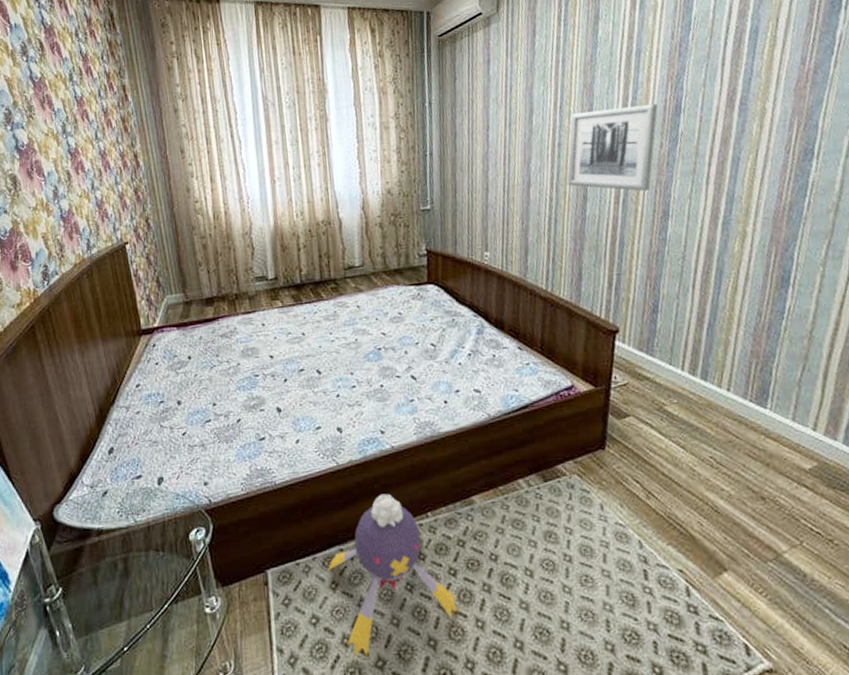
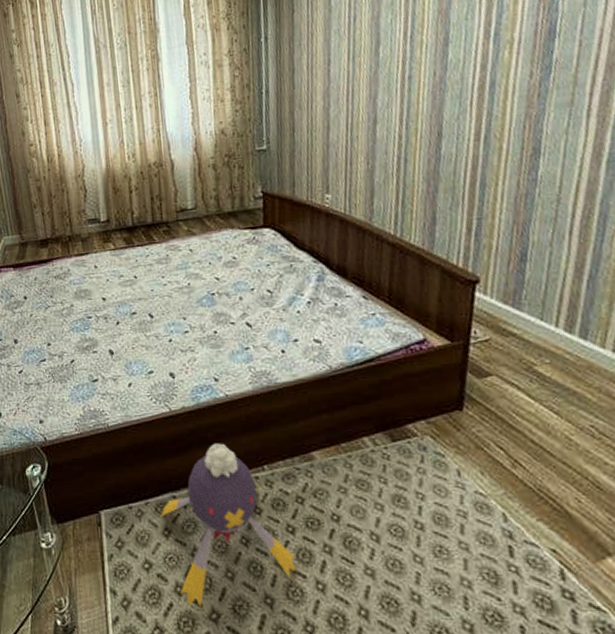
wall art: present [567,103,658,192] -> none [419,28,527,127]

